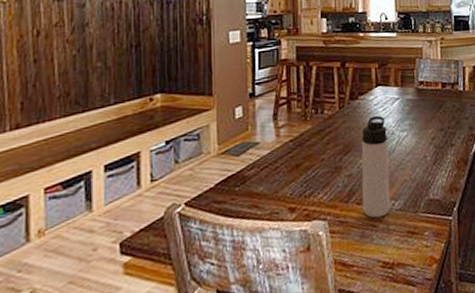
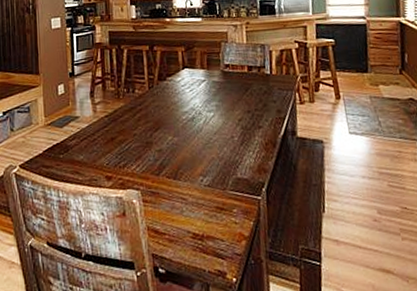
thermos bottle: present [361,115,390,219] -> none [170,96,199,192]

